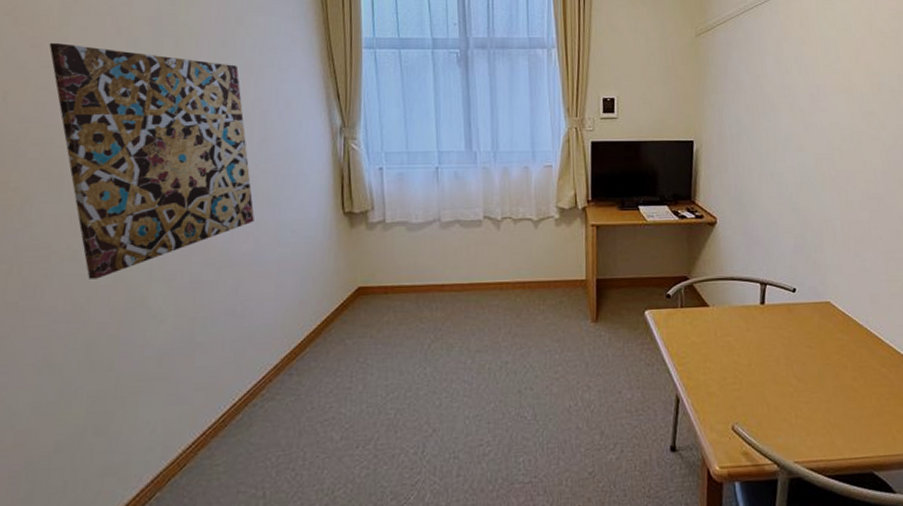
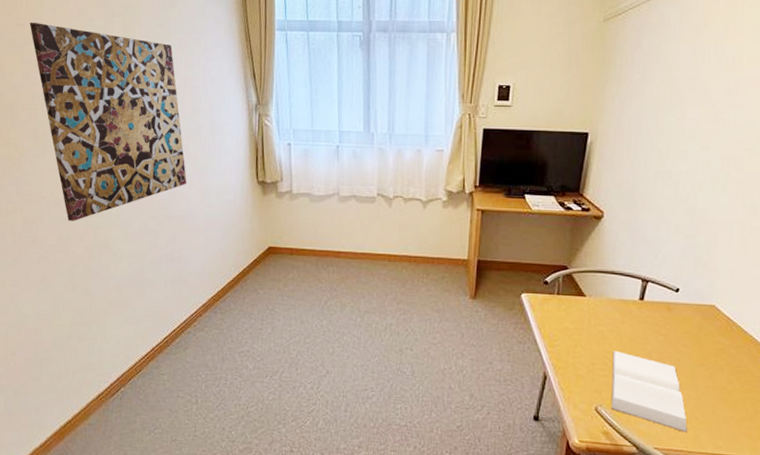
book: none [742,361,823,440] -> present [611,351,687,432]

